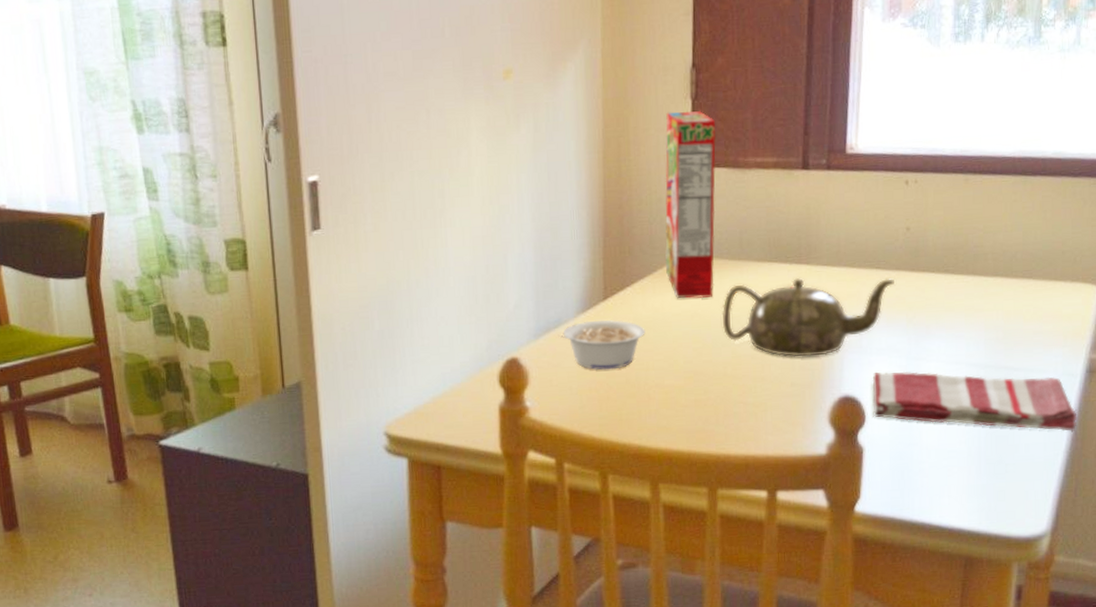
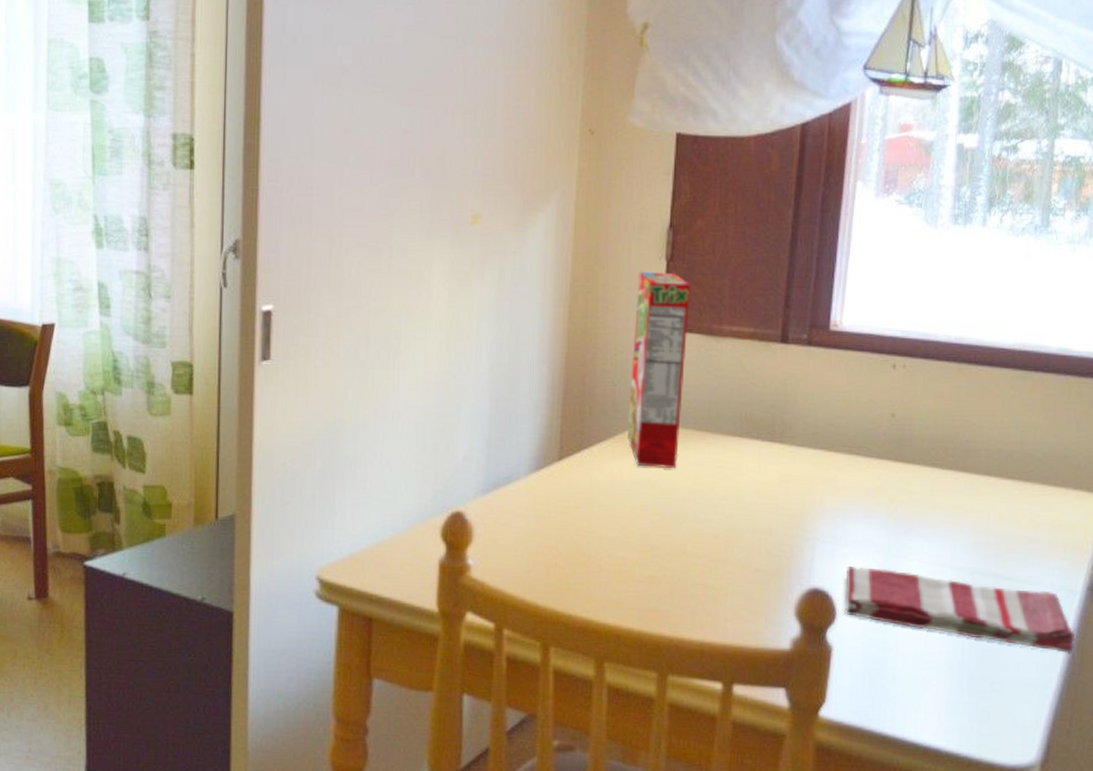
legume: present [558,319,646,371] -> none [507,480,601,535]
teapot: present [722,278,894,357] -> none [684,457,875,542]

